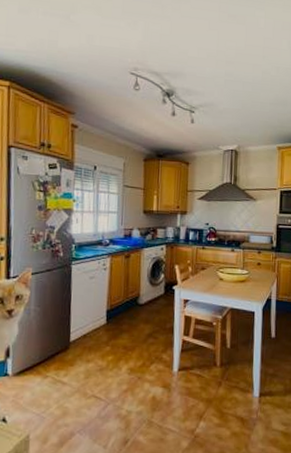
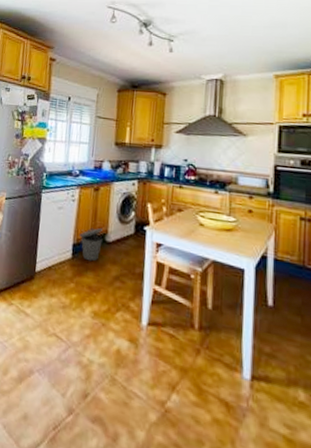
trash can: none [113,292,135,324] -> present [79,227,103,261]

